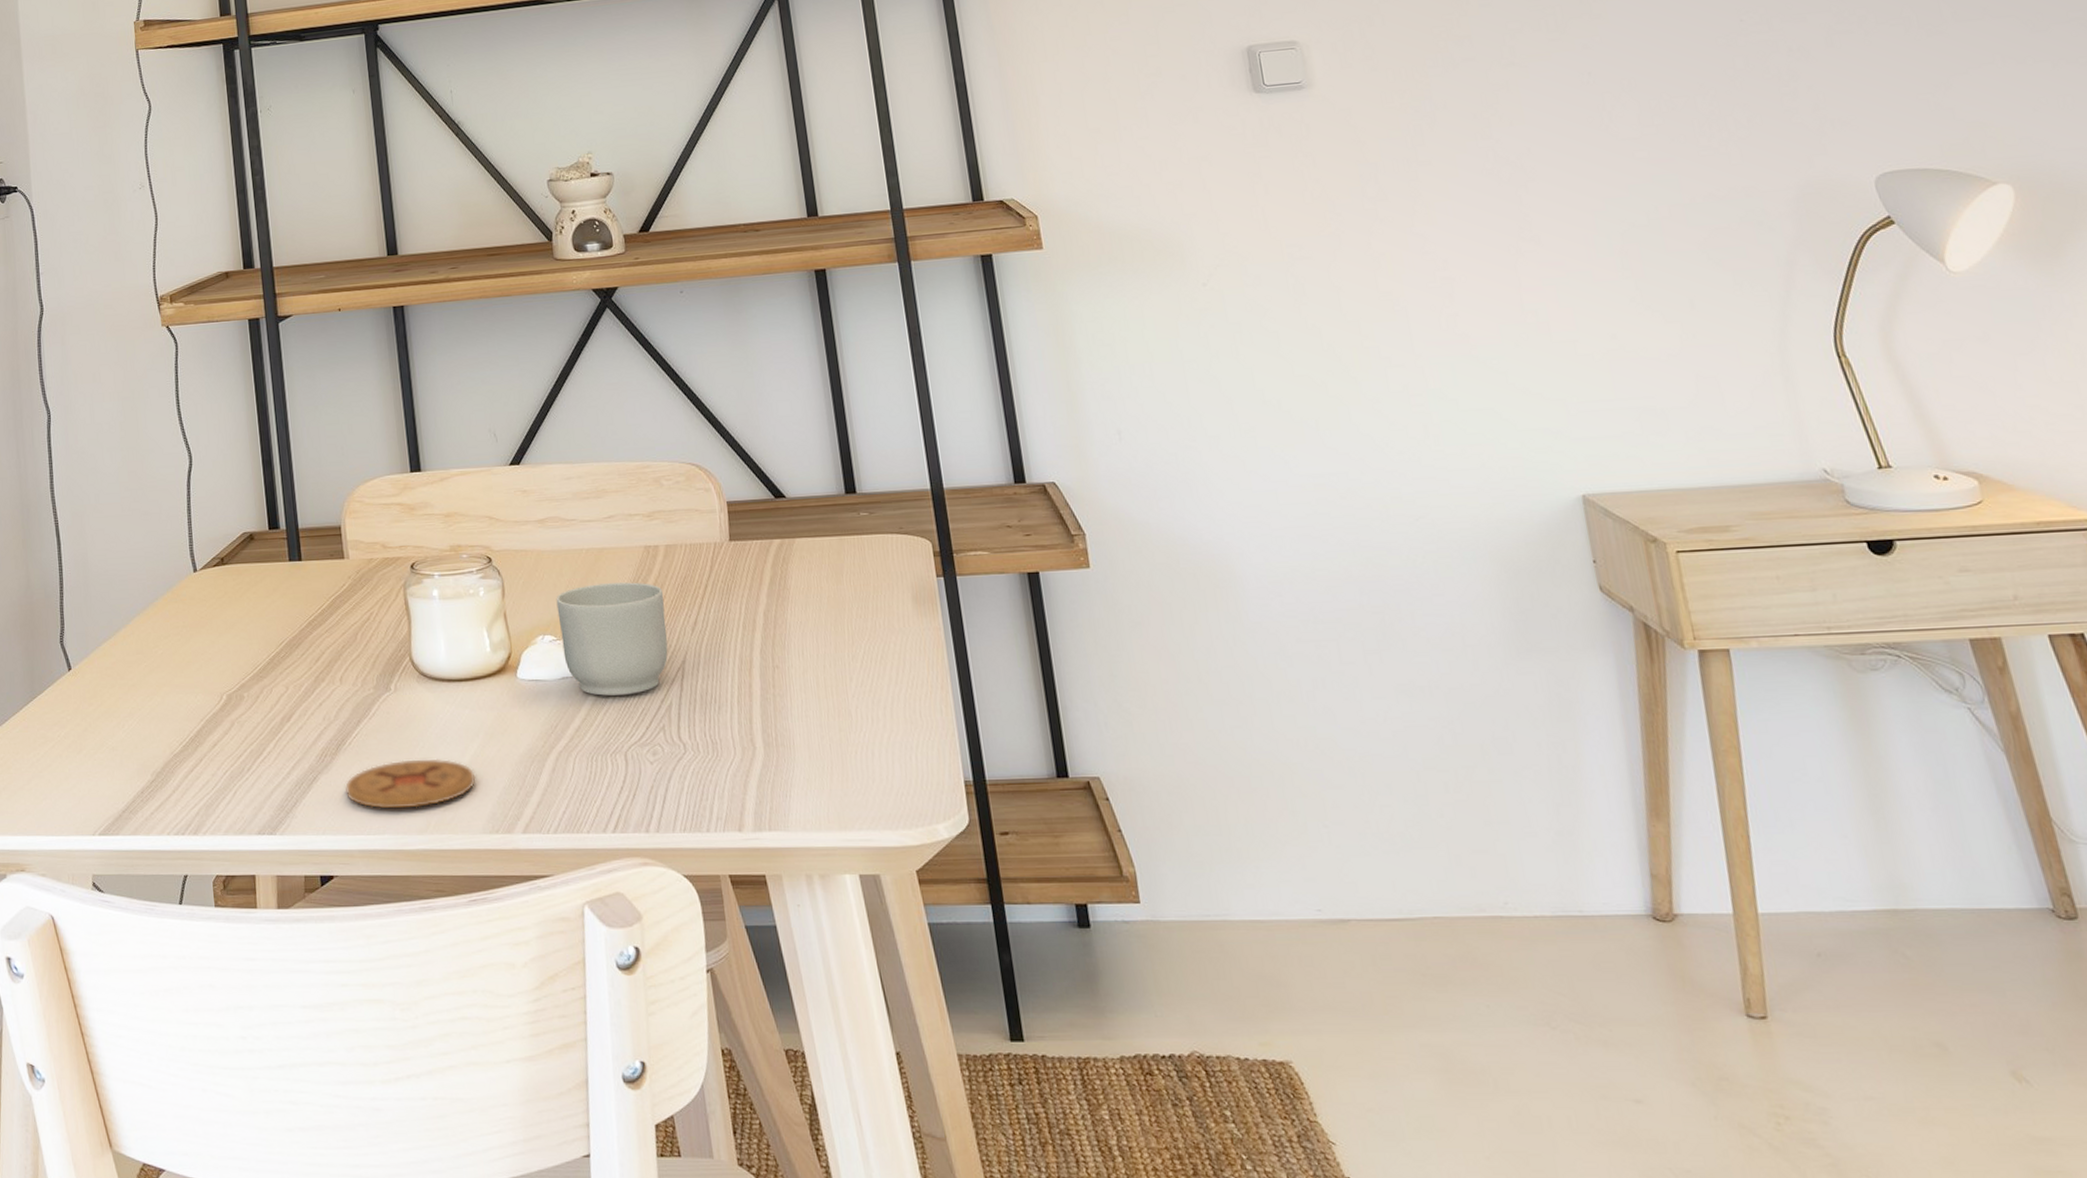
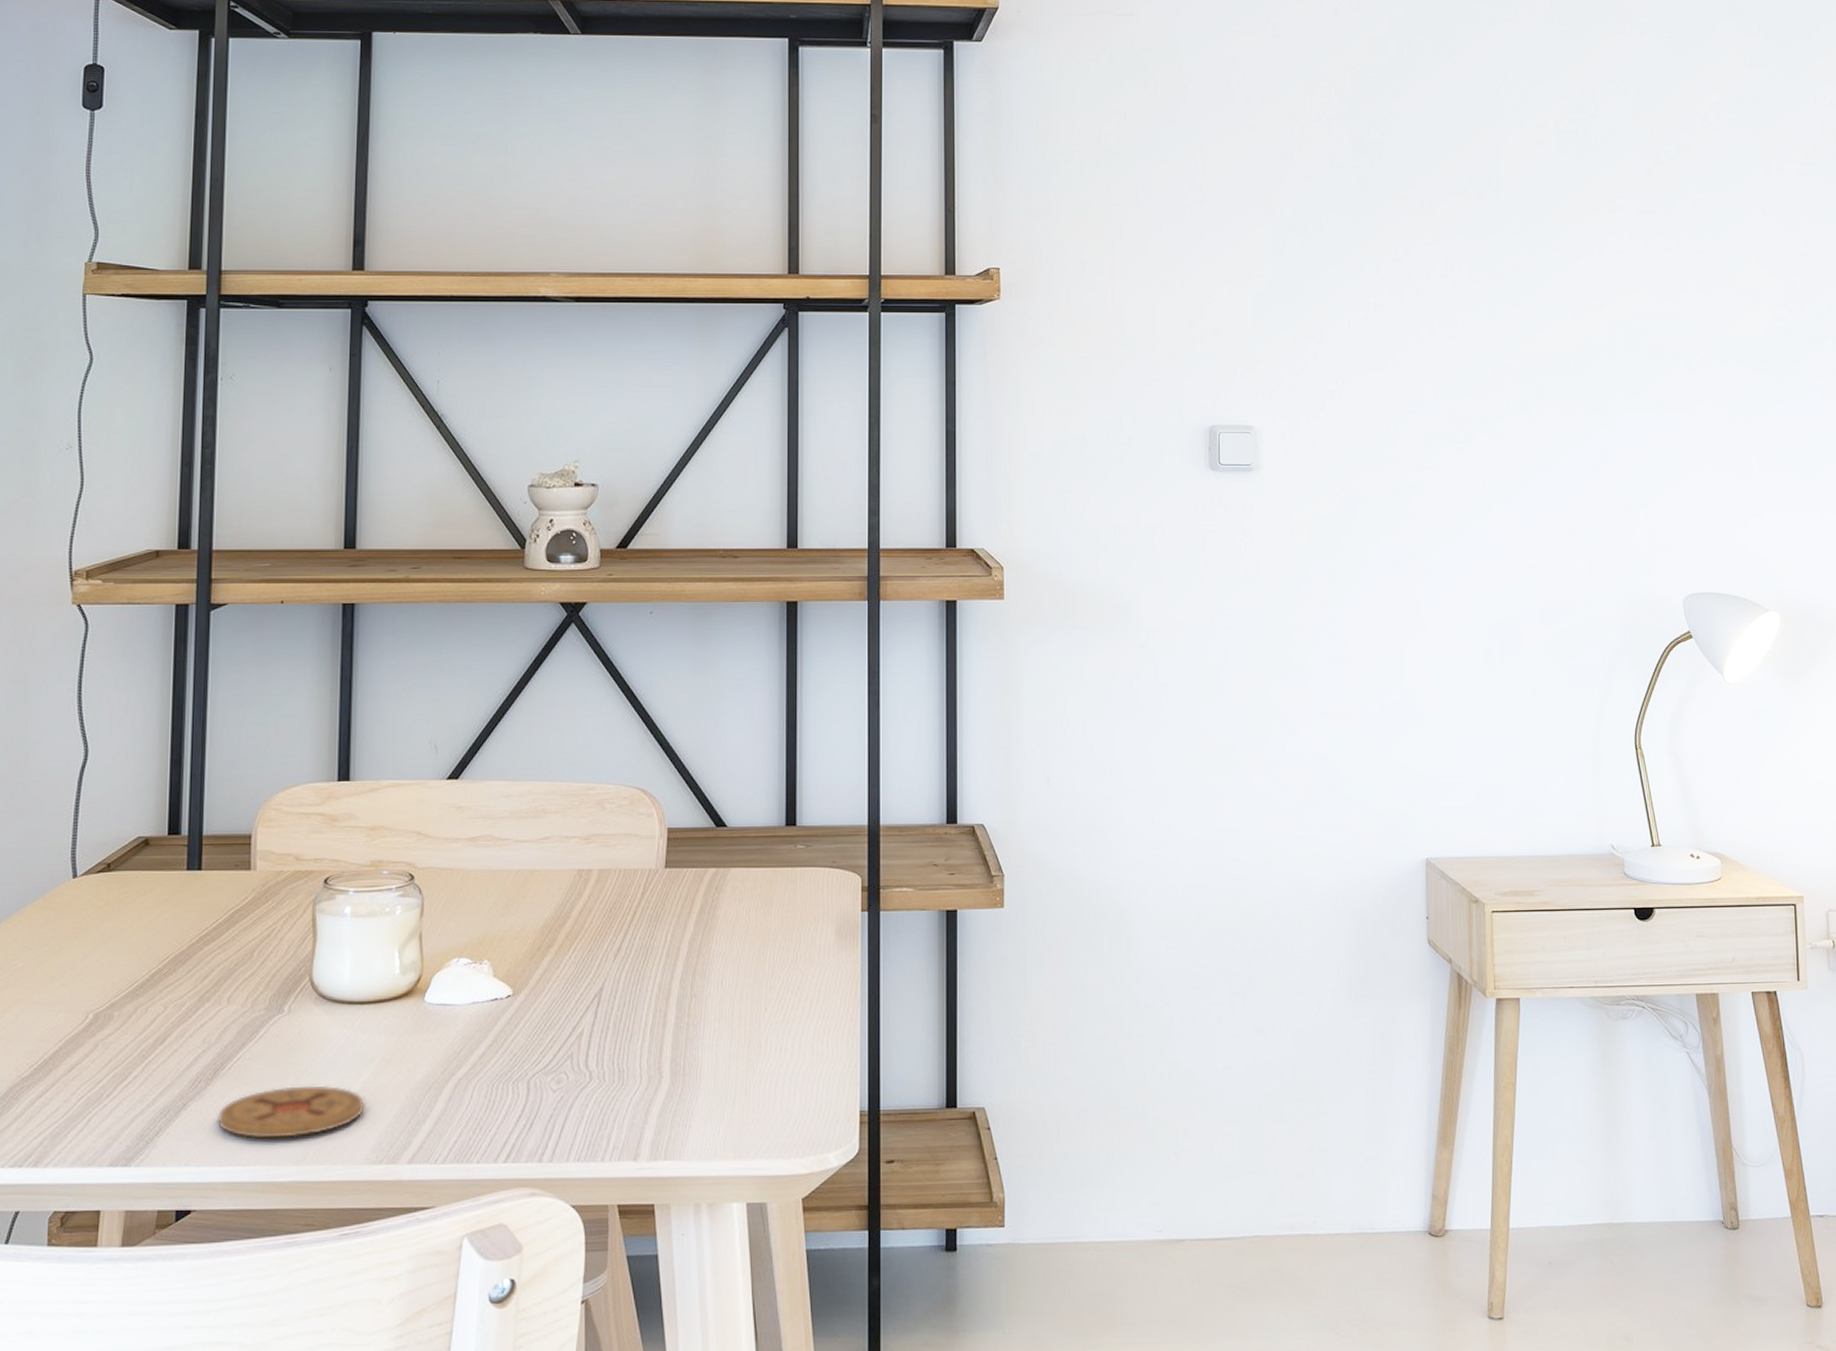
mug: present [556,582,668,696] -> none [477,906,591,1022]

